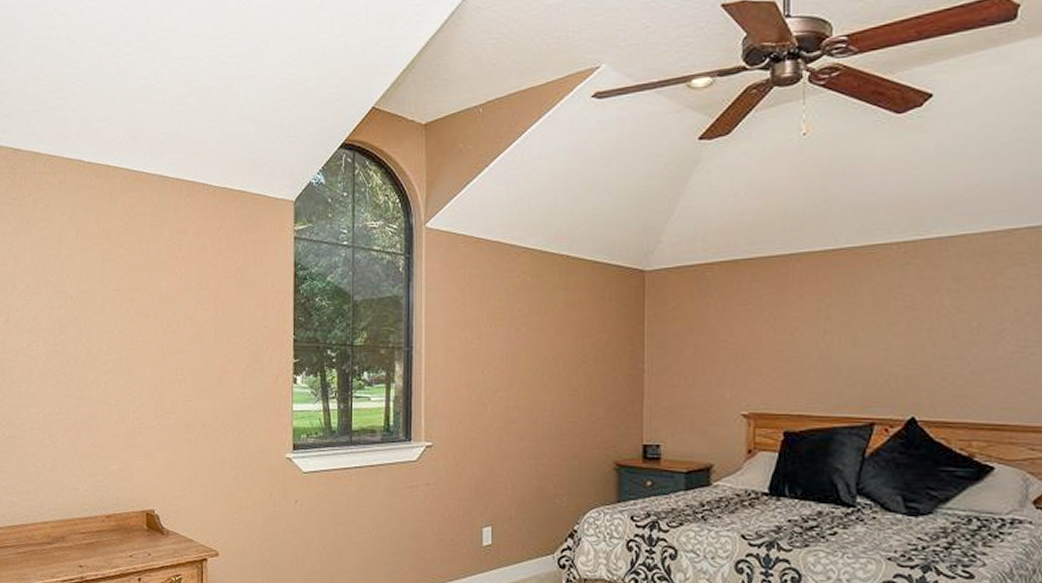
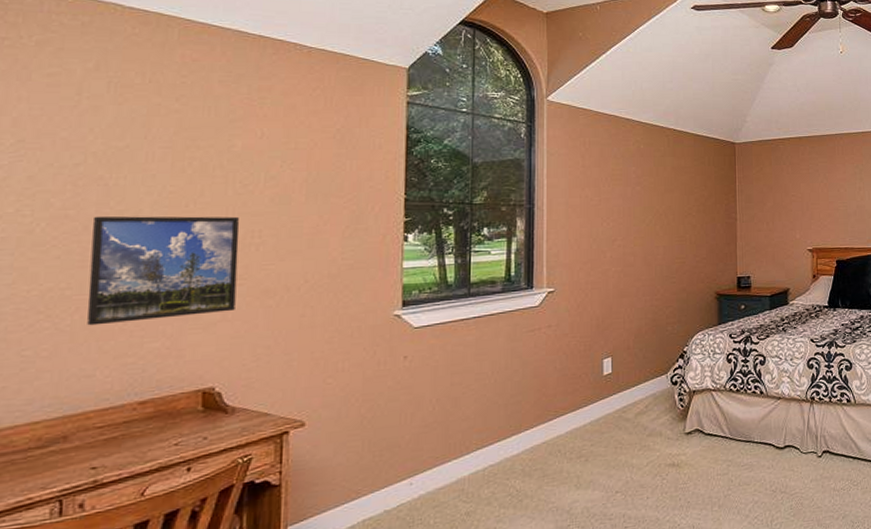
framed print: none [72,351,167,446] -> present [87,215,240,326]

